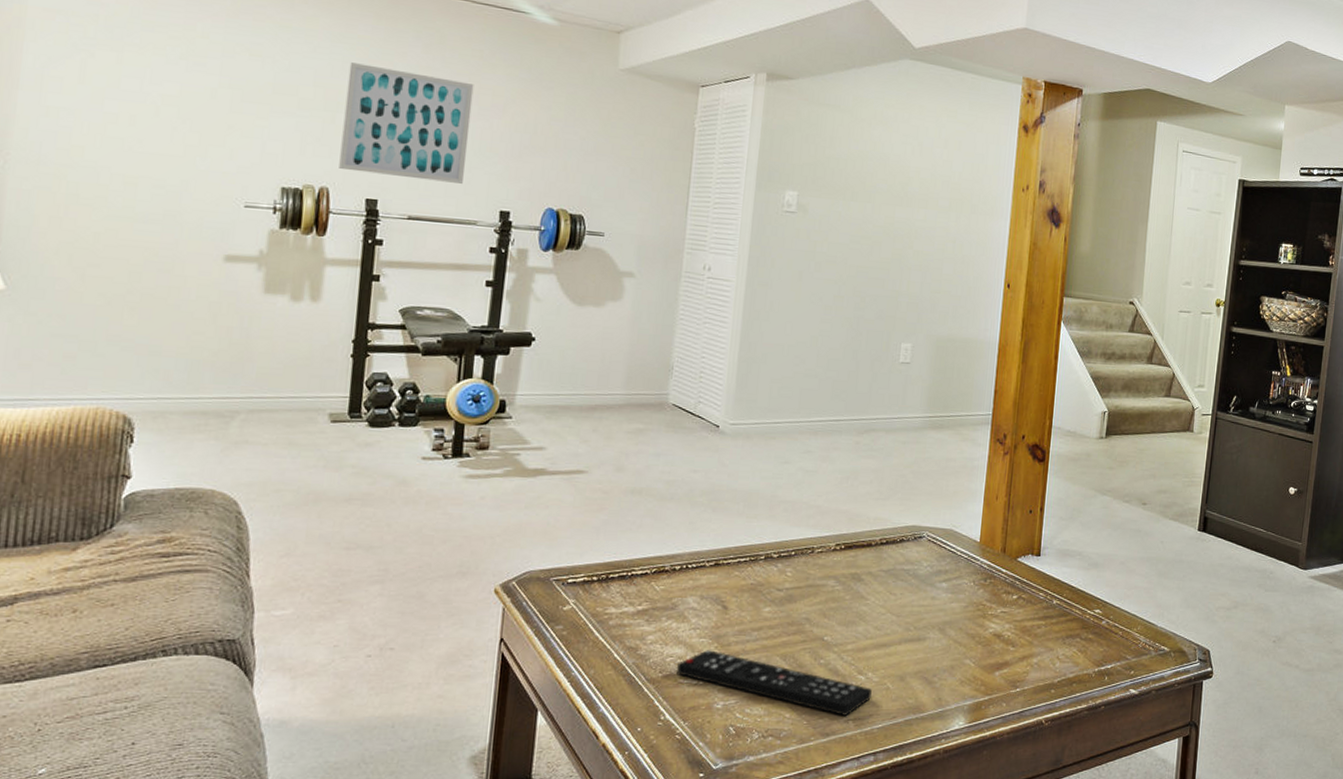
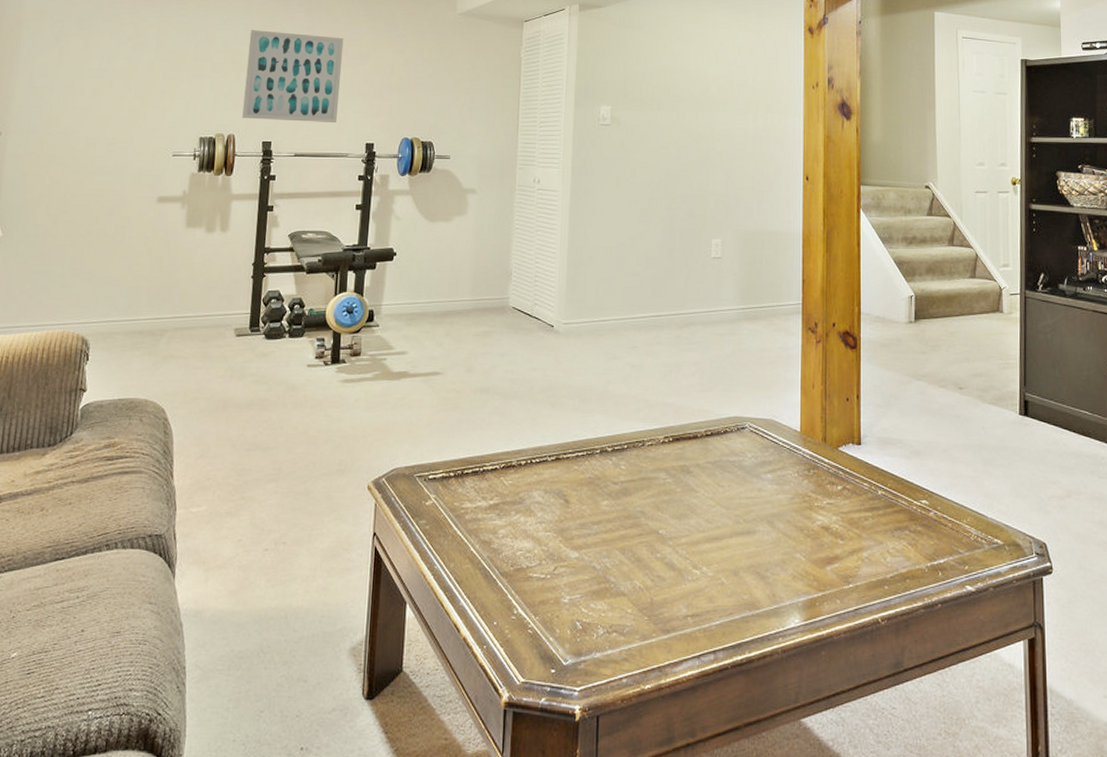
remote control: present [677,649,872,716] -> none [526,542,707,612]

